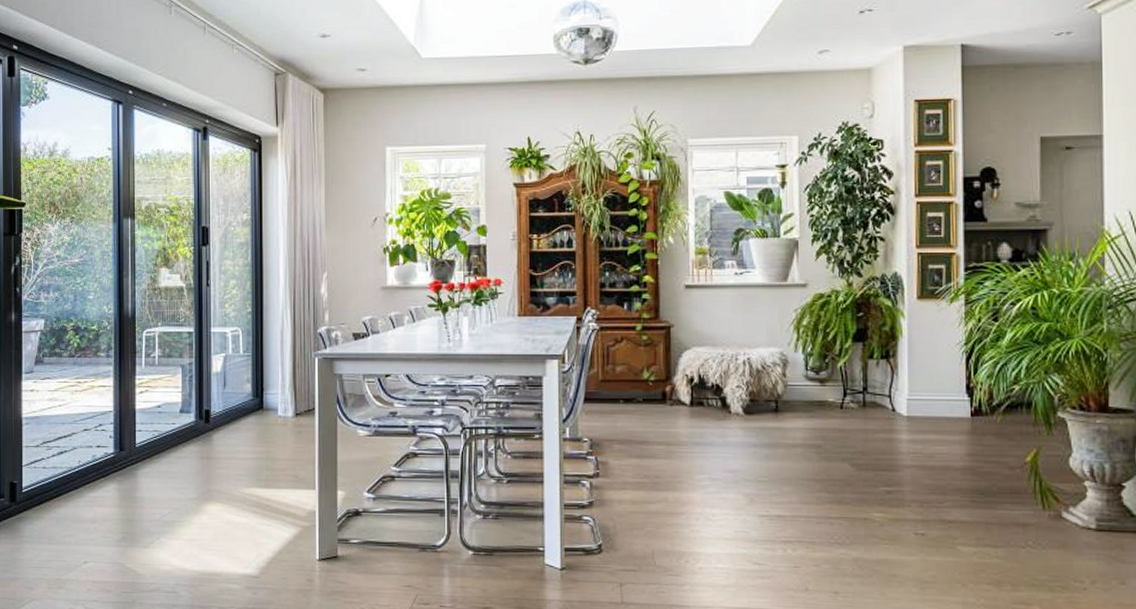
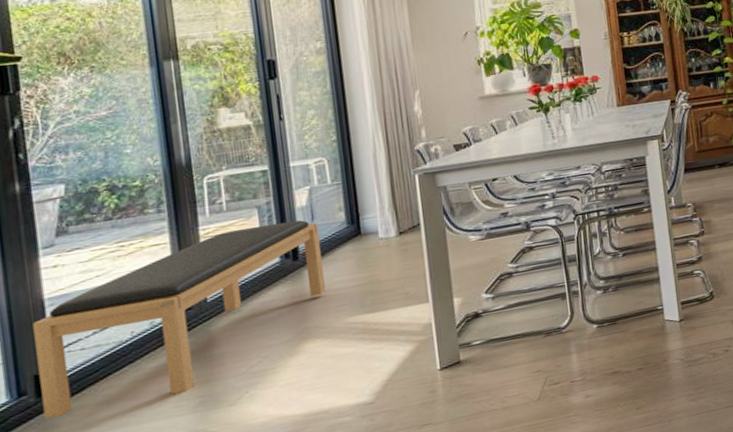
bench: none [13,384,228,526] -> present [33,220,325,420]

